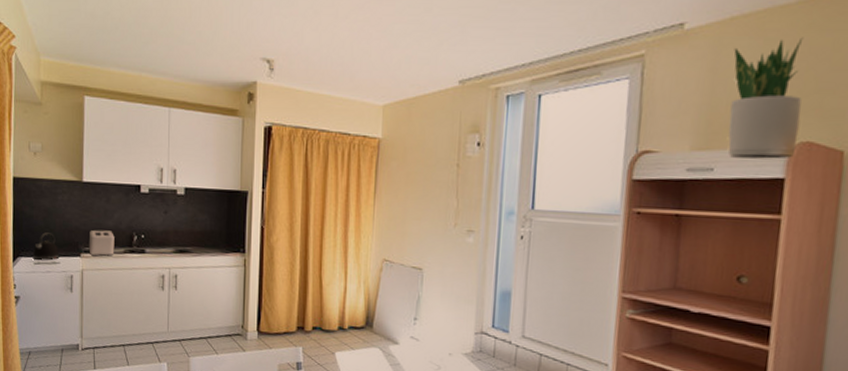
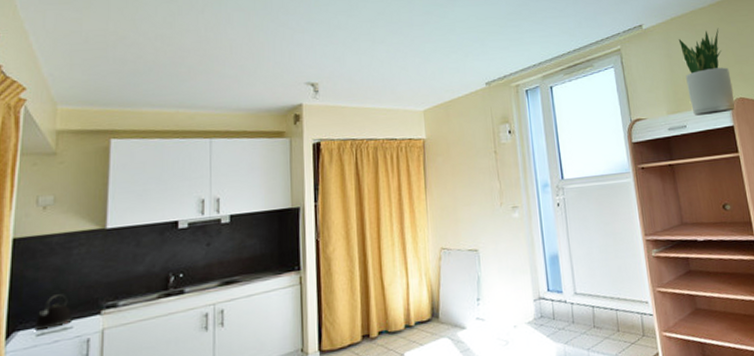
toaster: present [88,230,115,258] -> none [112,276,146,312]

